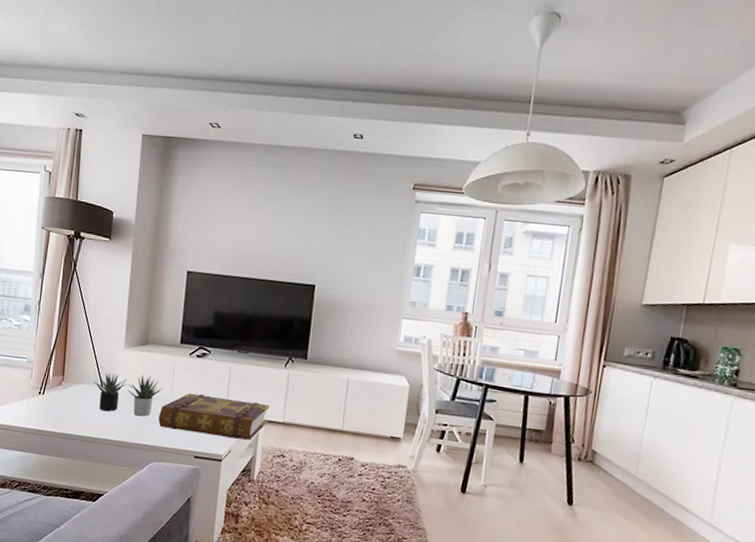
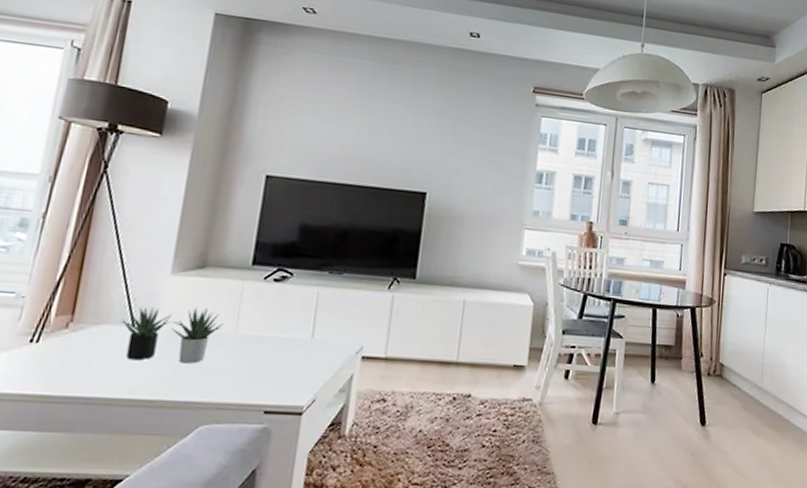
book: present [158,393,270,441] -> none [215,328,369,384]

